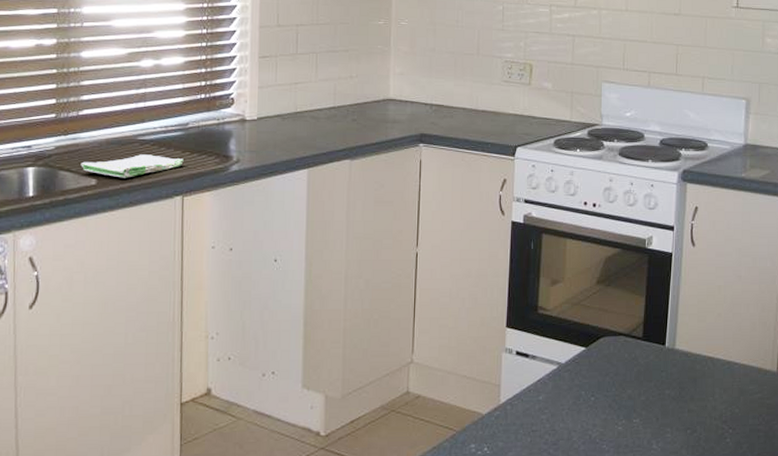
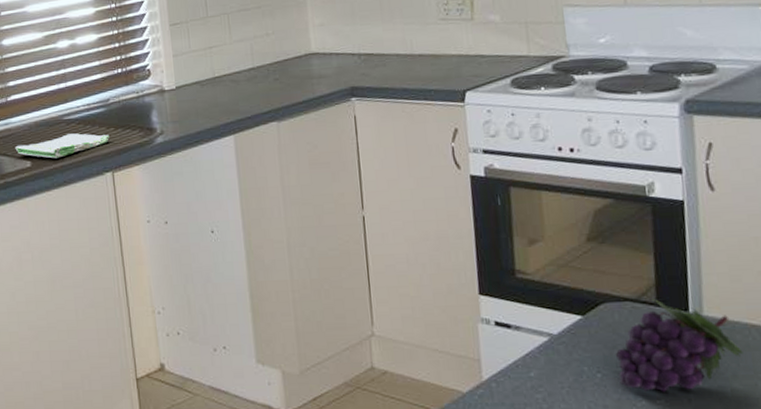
fruit: none [607,334,700,413] -> present [615,299,743,392]

